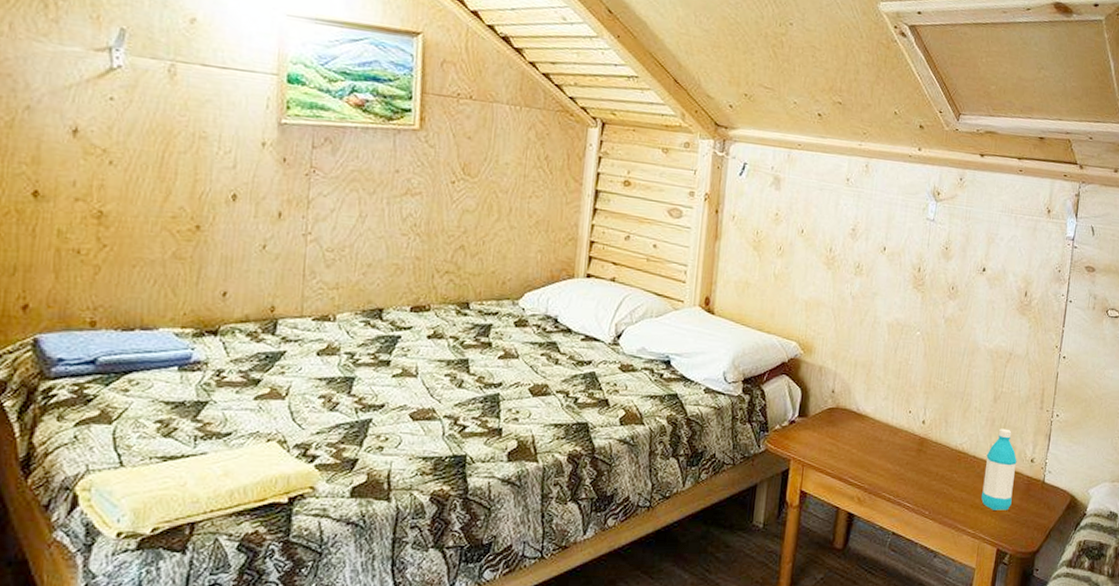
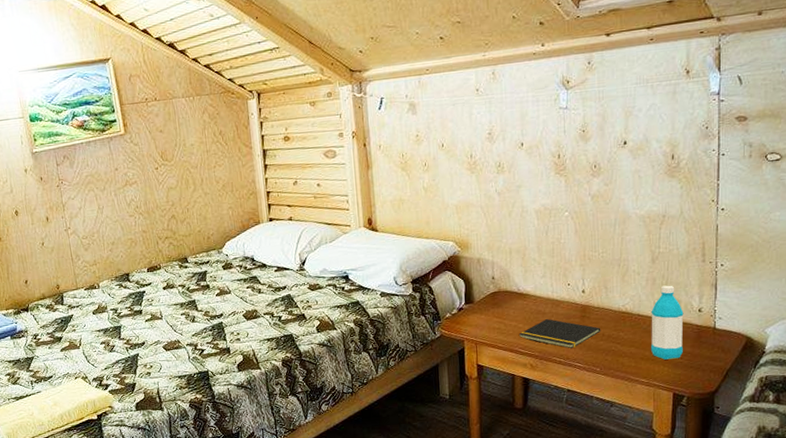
notepad: none [850,448,936,486] -> present [518,319,601,349]

